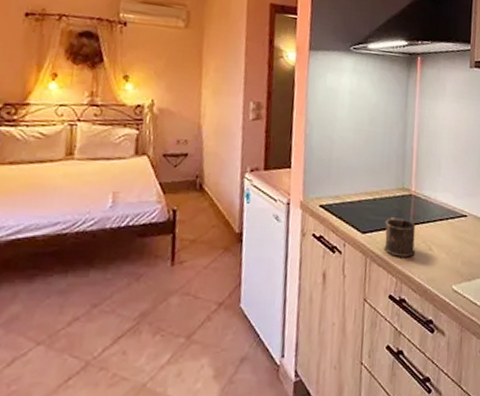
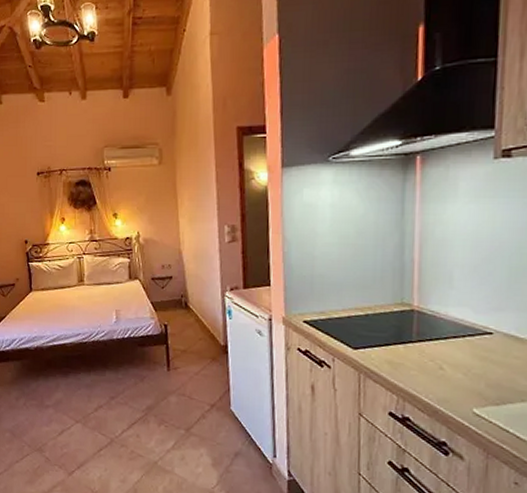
mug: present [384,217,416,257] -> none [381,334,421,376]

